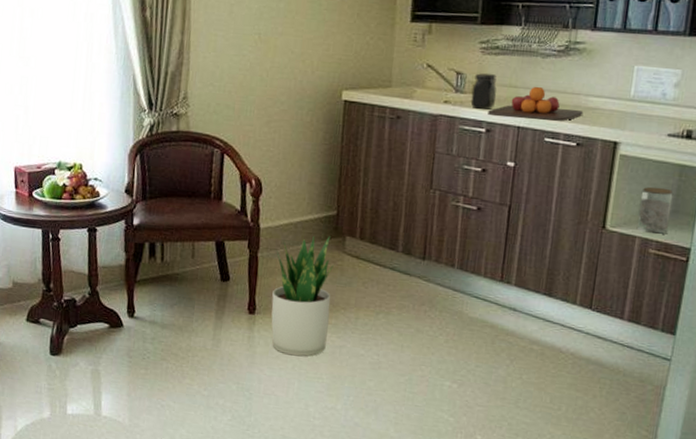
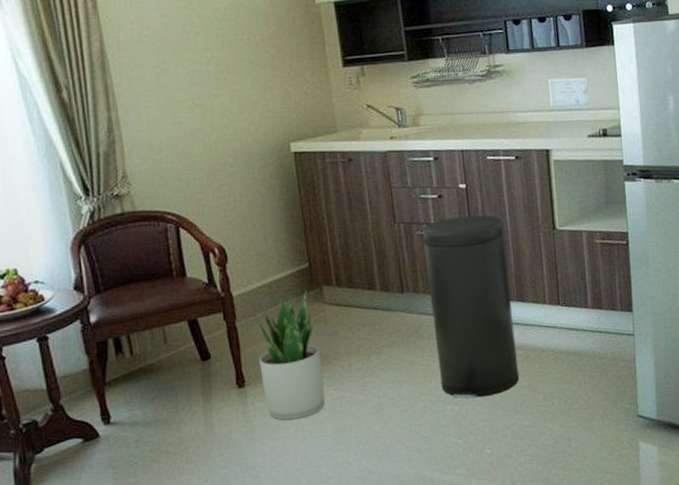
pedal bin: none [444,194,548,384] -> present [422,215,519,399]
jar: present [470,73,497,110] -> none [413,104,437,141]
chopping board: present [488,86,584,122] -> none [432,110,515,145]
jar: present [636,186,673,235] -> none [578,183,607,227]

